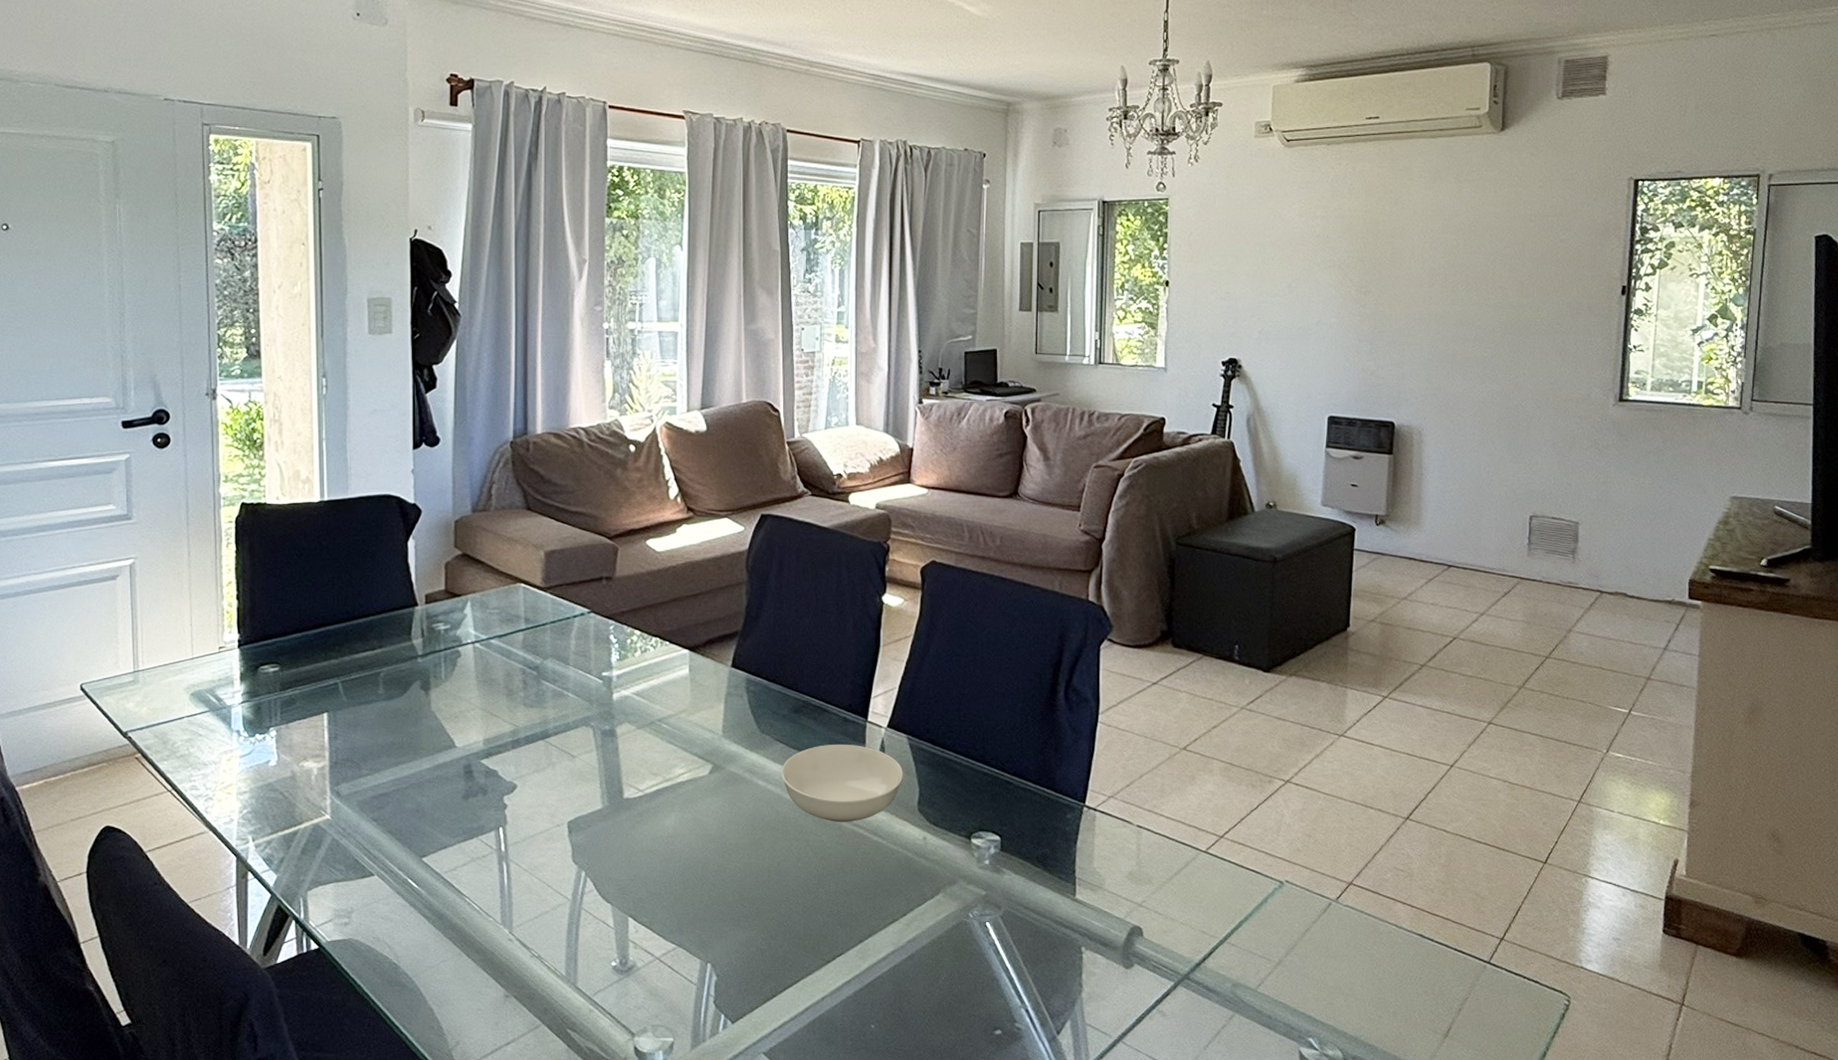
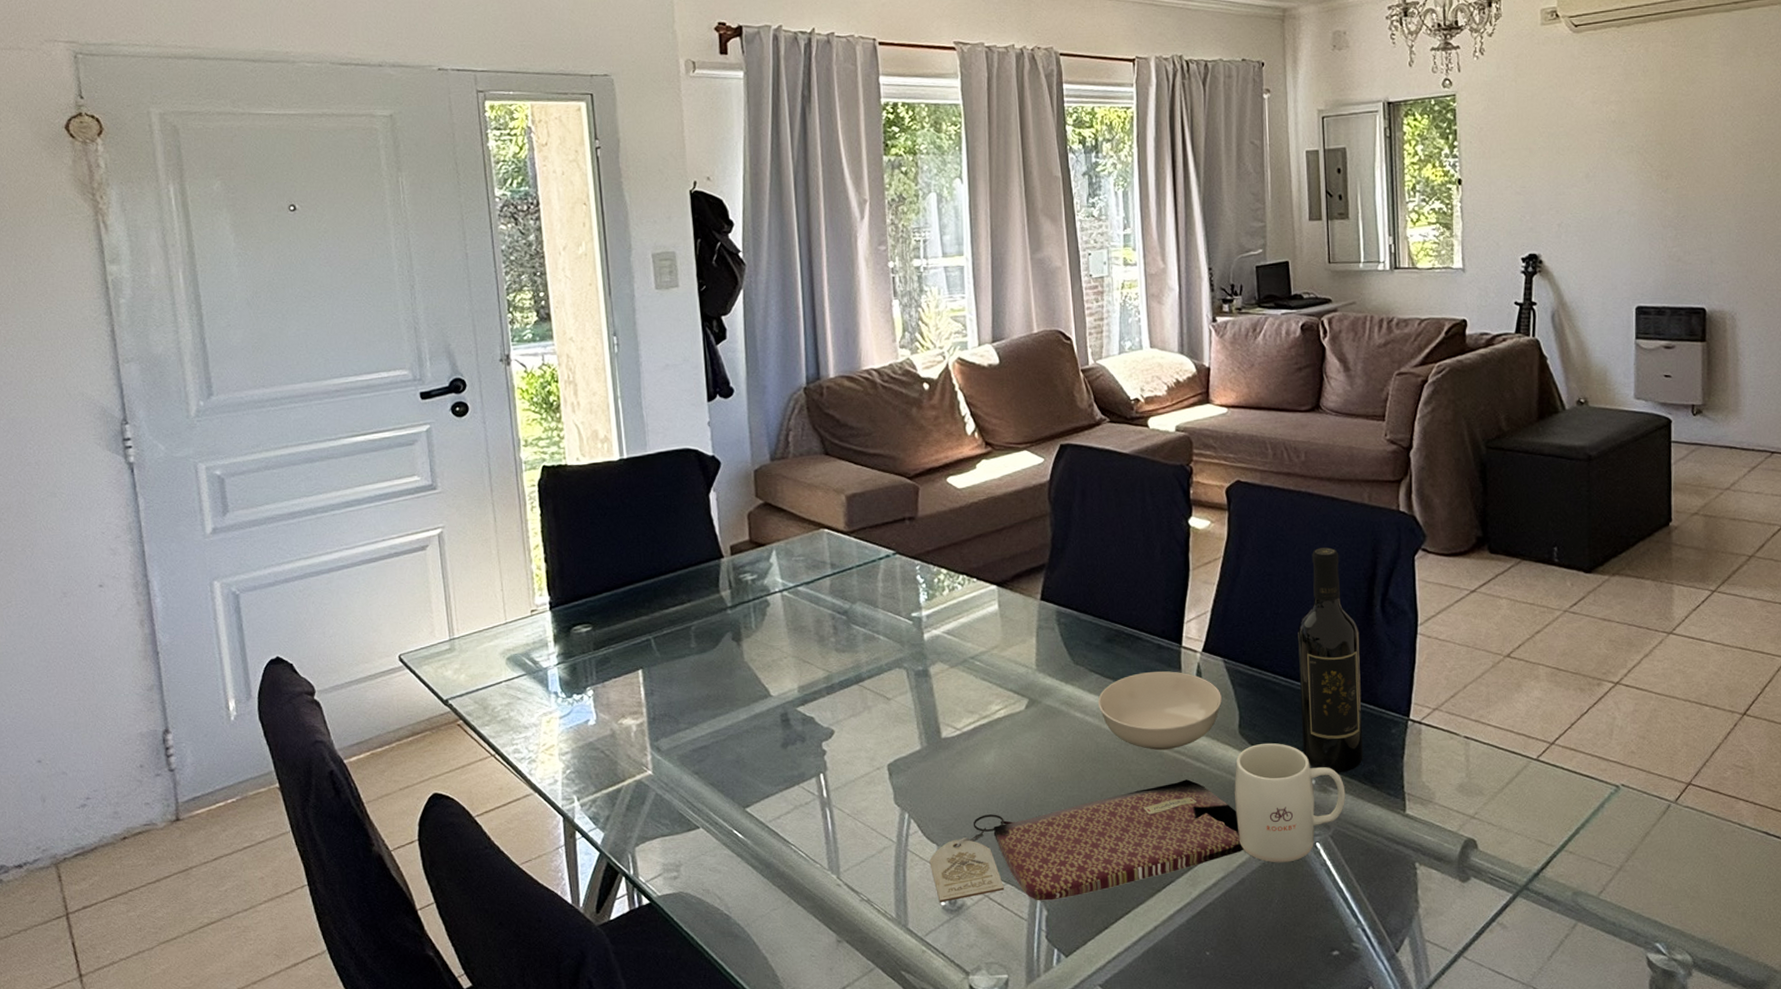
placemat: none [603,853,916,966] -> present [929,779,1245,903]
mug: none [909,821,1018,940] -> present [1234,742,1346,863]
wine bottle: none [979,632,1042,855] -> present [1297,547,1363,774]

